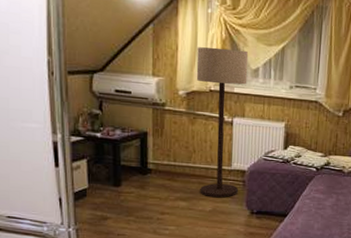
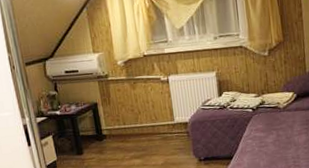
floor lamp: present [196,47,249,198] -> none [126,13,185,152]

